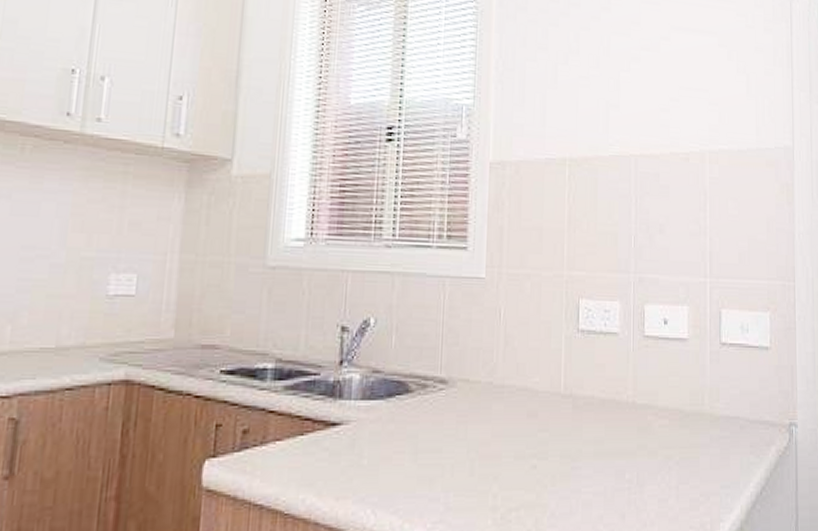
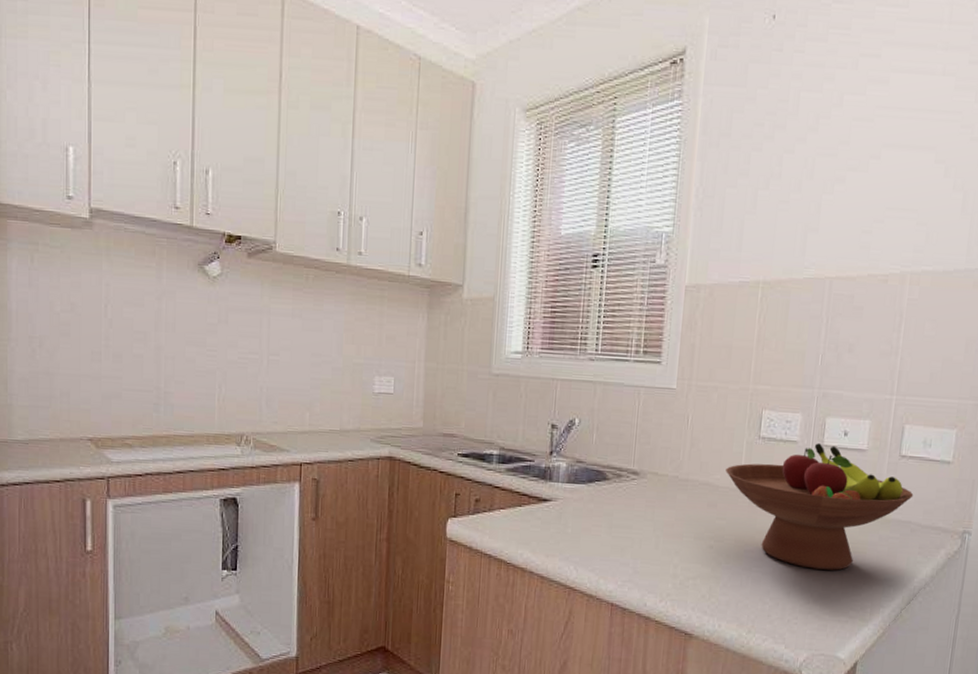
fruit bowl: none [545,334,738,483] -> present [726,443,914,570]

